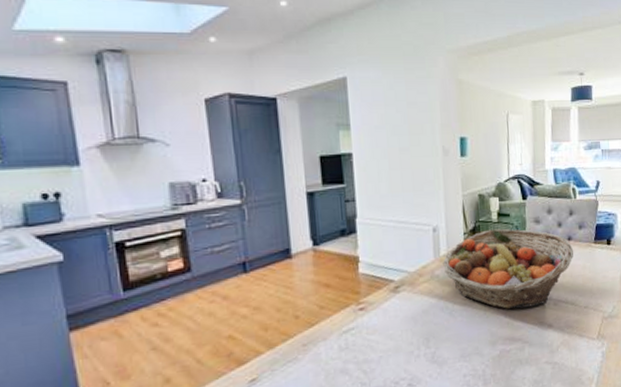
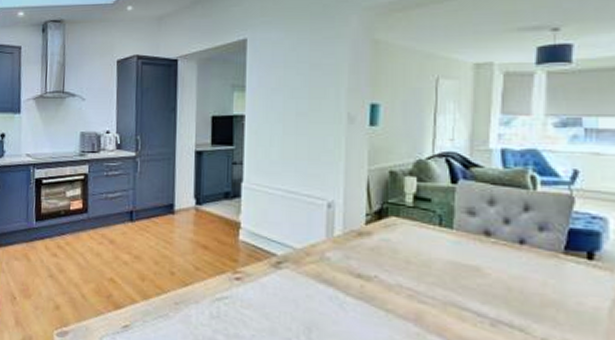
fruit basket: present [443,228,574,309] -> none [336,214,529,322]

